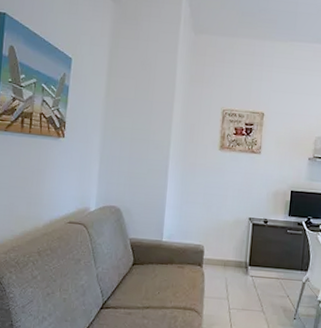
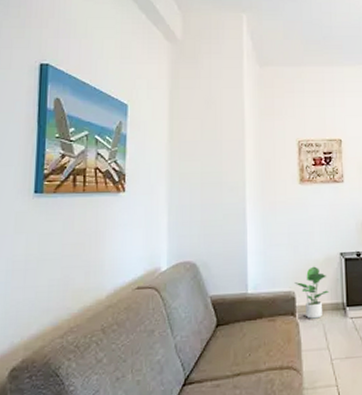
potted plant: none [204,226,235,272] -> present [294,266,329,319]

